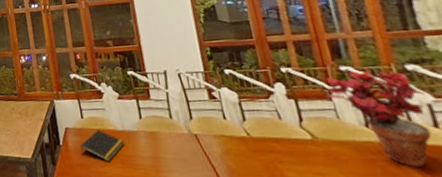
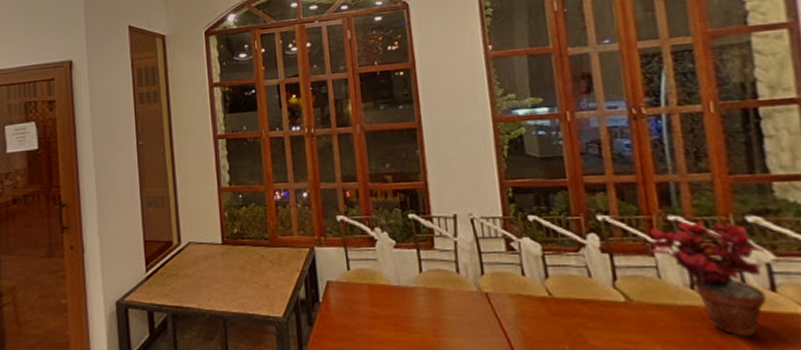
notepad: present [80,130,125,162] -> none [344,284,399,323]

